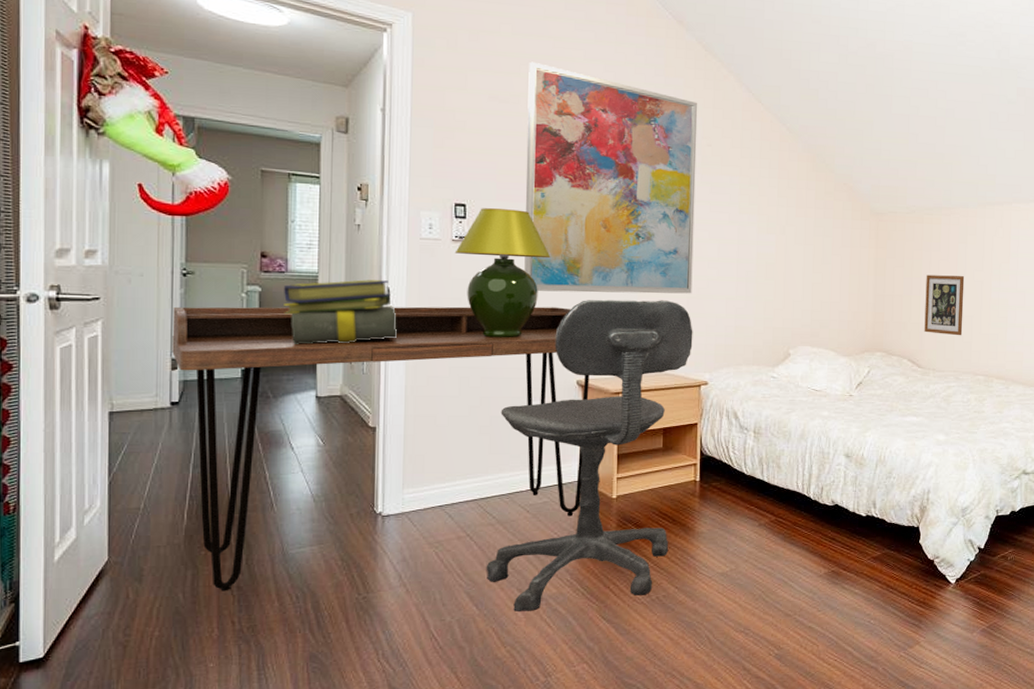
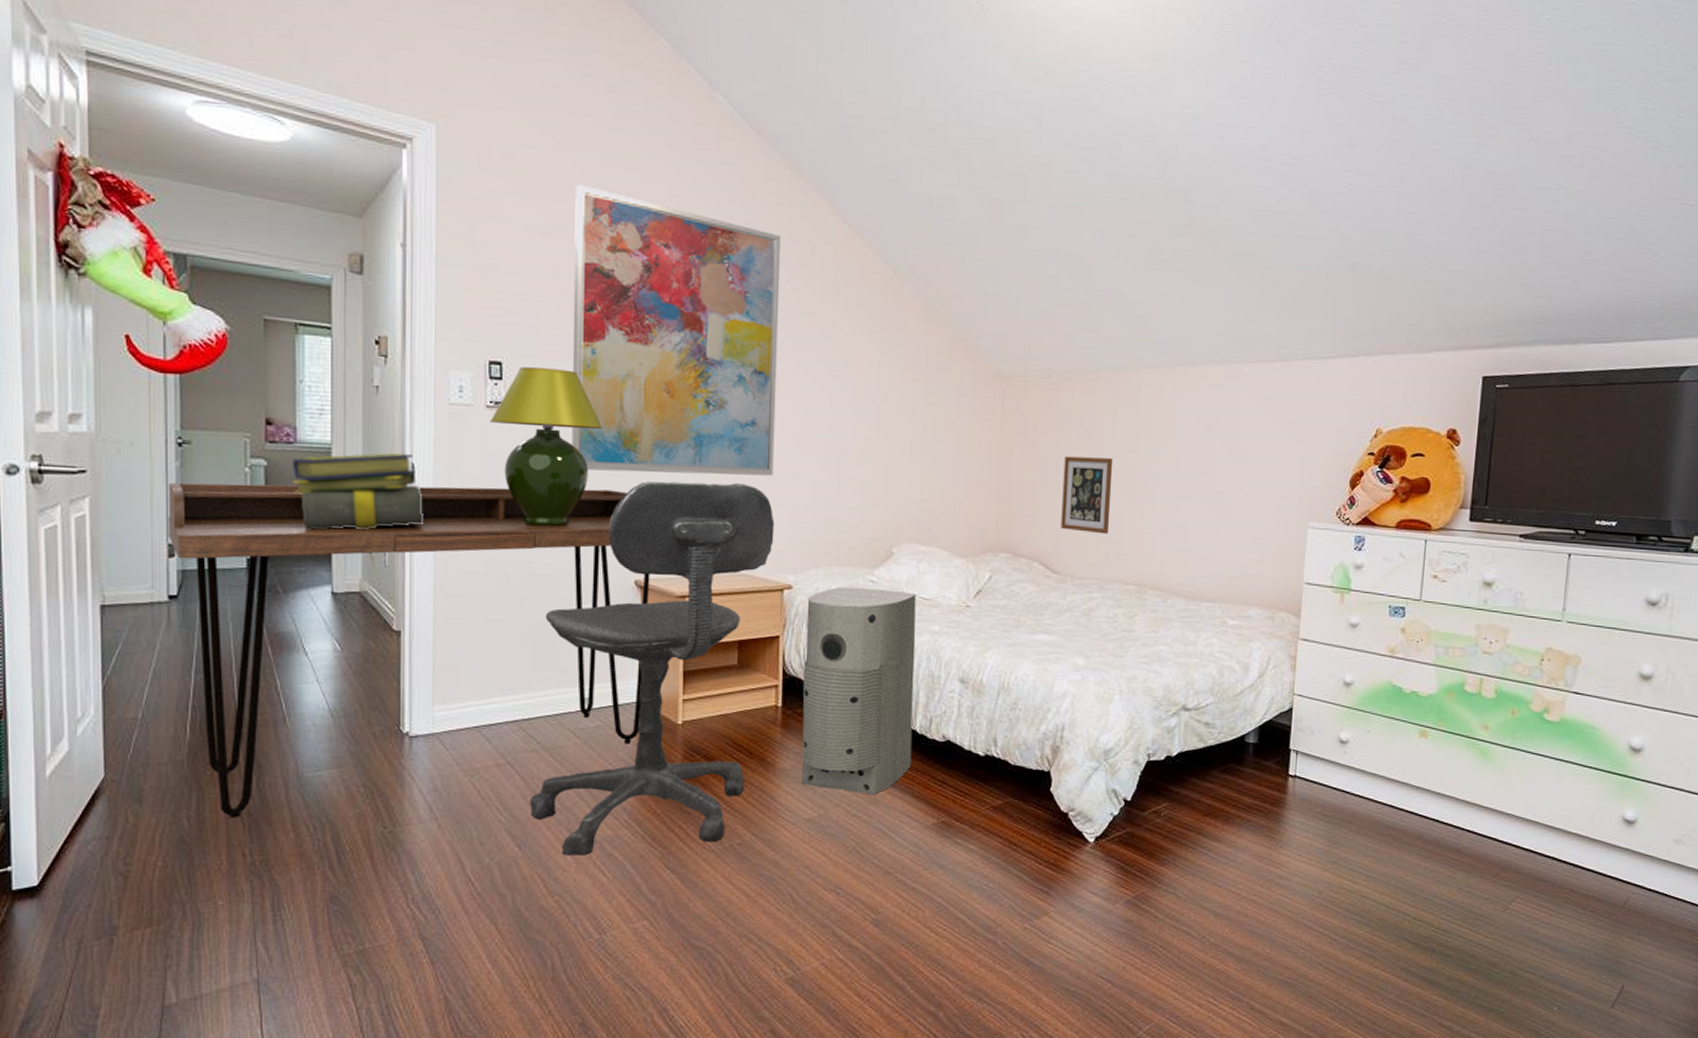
air purifier: none [716,382,809,551] -> present [802,586,916,795]

